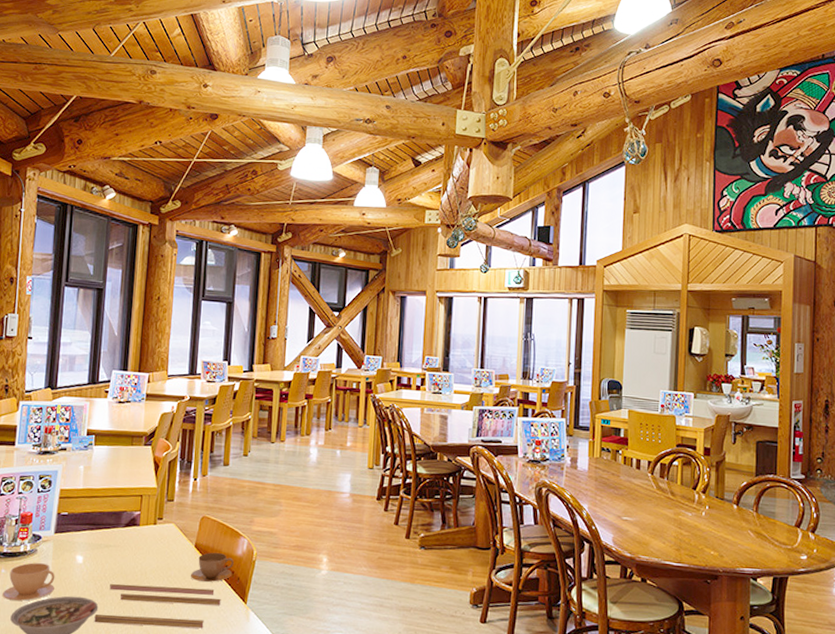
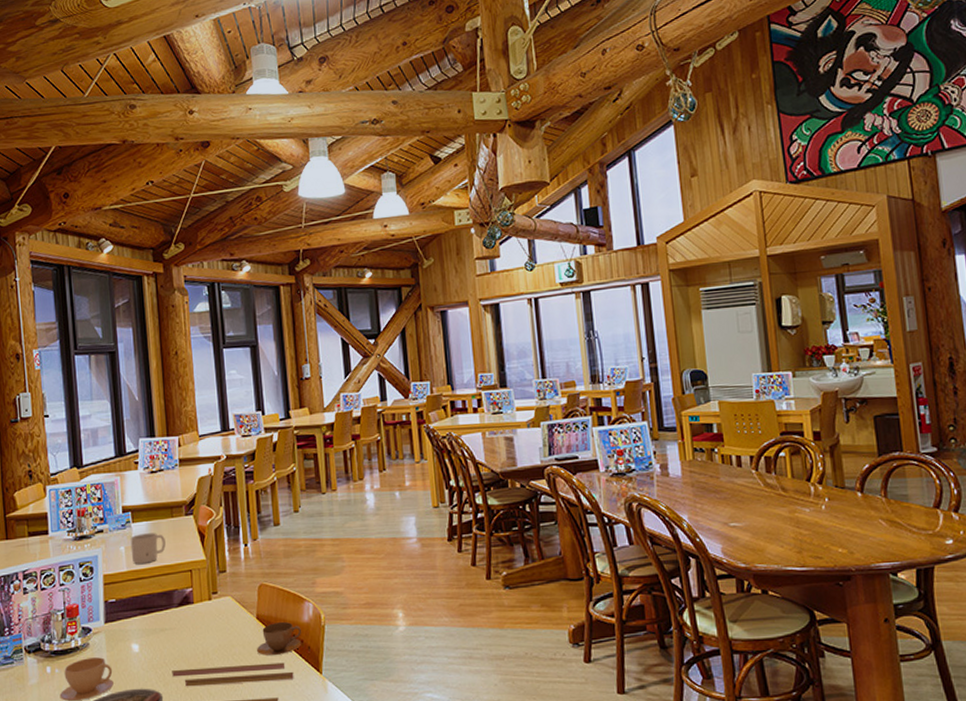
mug: none [89,456,123,485] -> present [130,533,166,565]

